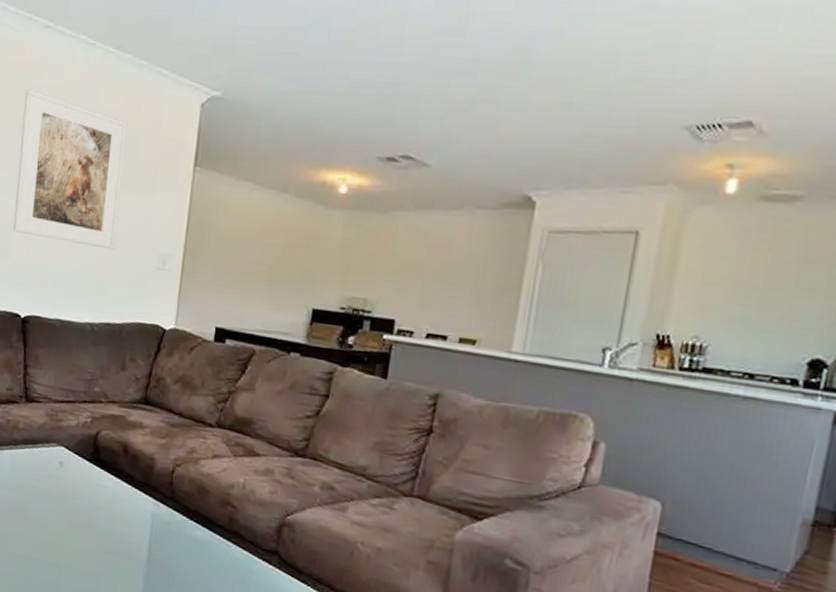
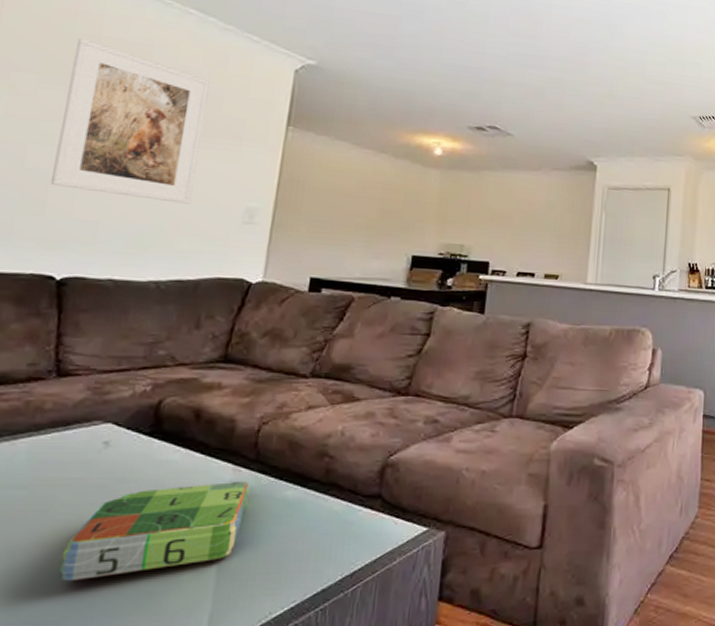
board game: none [35,508,166,580] -> present [59,482,249,582]

